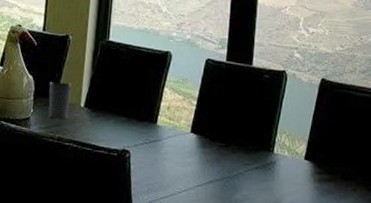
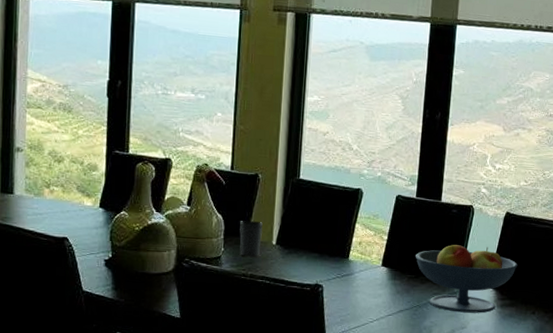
fruit bowl: none [225,112,336,188] -> present [415,245,518,313]

